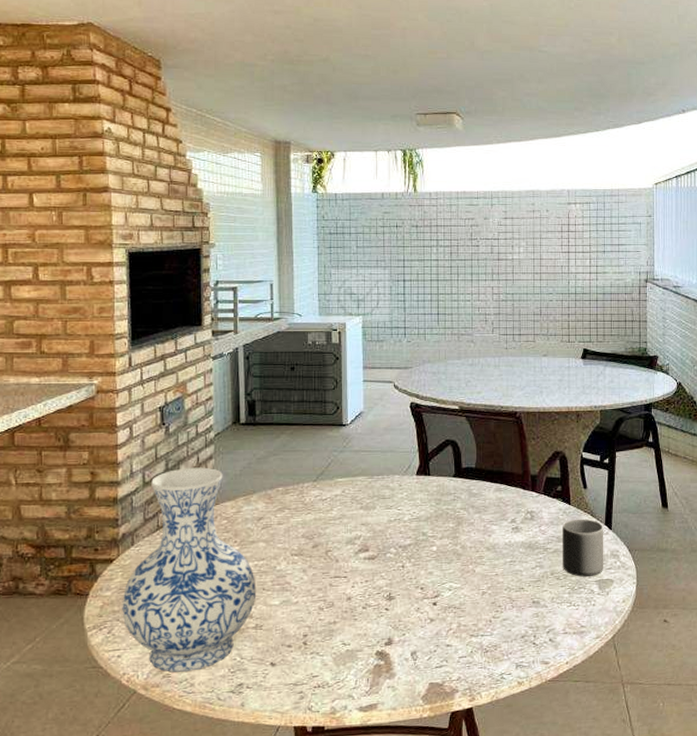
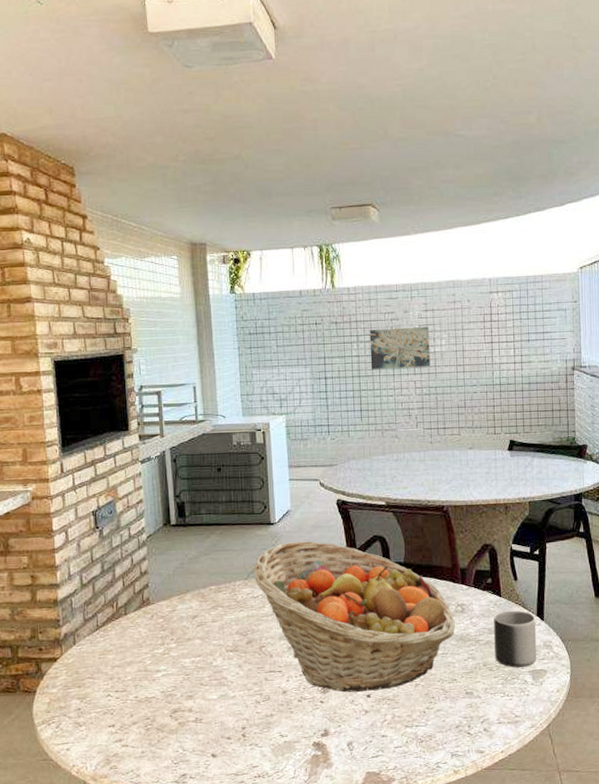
vase: present [122,467,257,673] -> none [67,568,195,764]
fruit basket: none [322,443,524,600] -> present [253,541,455,692]
wall art: none [449,234,508,275] -> present [369,327,431,370]

